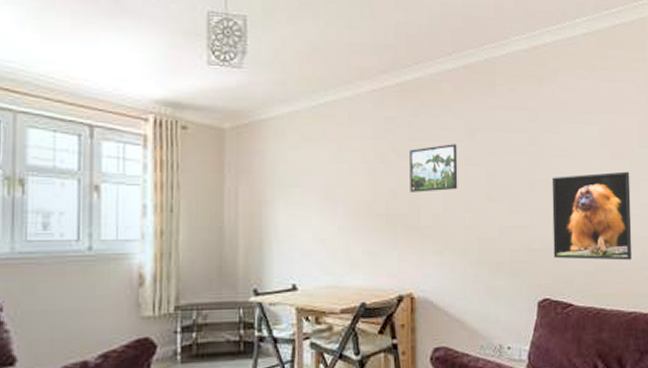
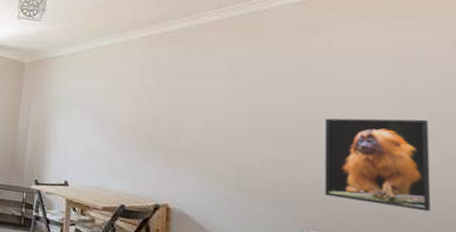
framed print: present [409,144,458,192] -> none [172,82,220,121]

